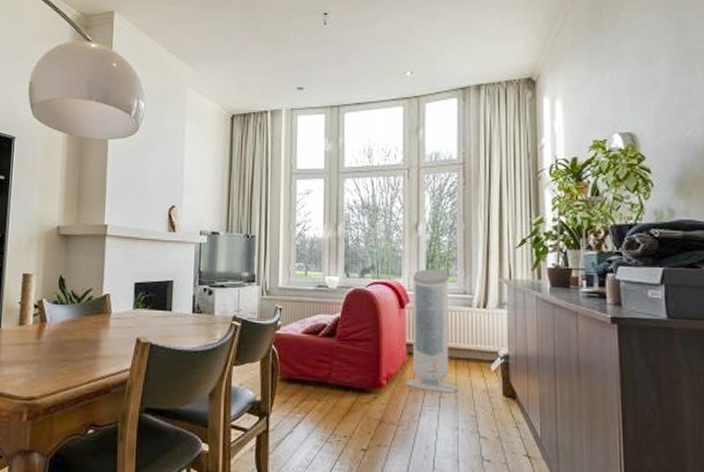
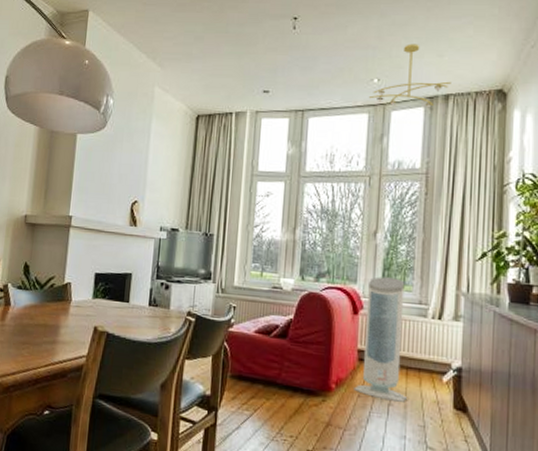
ceiling light fixture: none [402,35,482,99] -> present [368,44,451,108]

